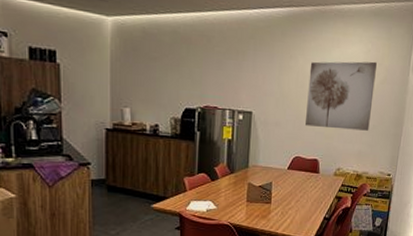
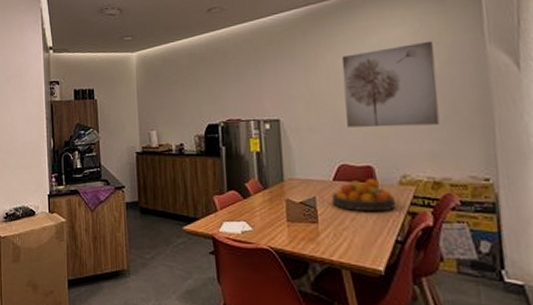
fruit bowl: none [284,170,330,196] -> present [331,179,396,212]

